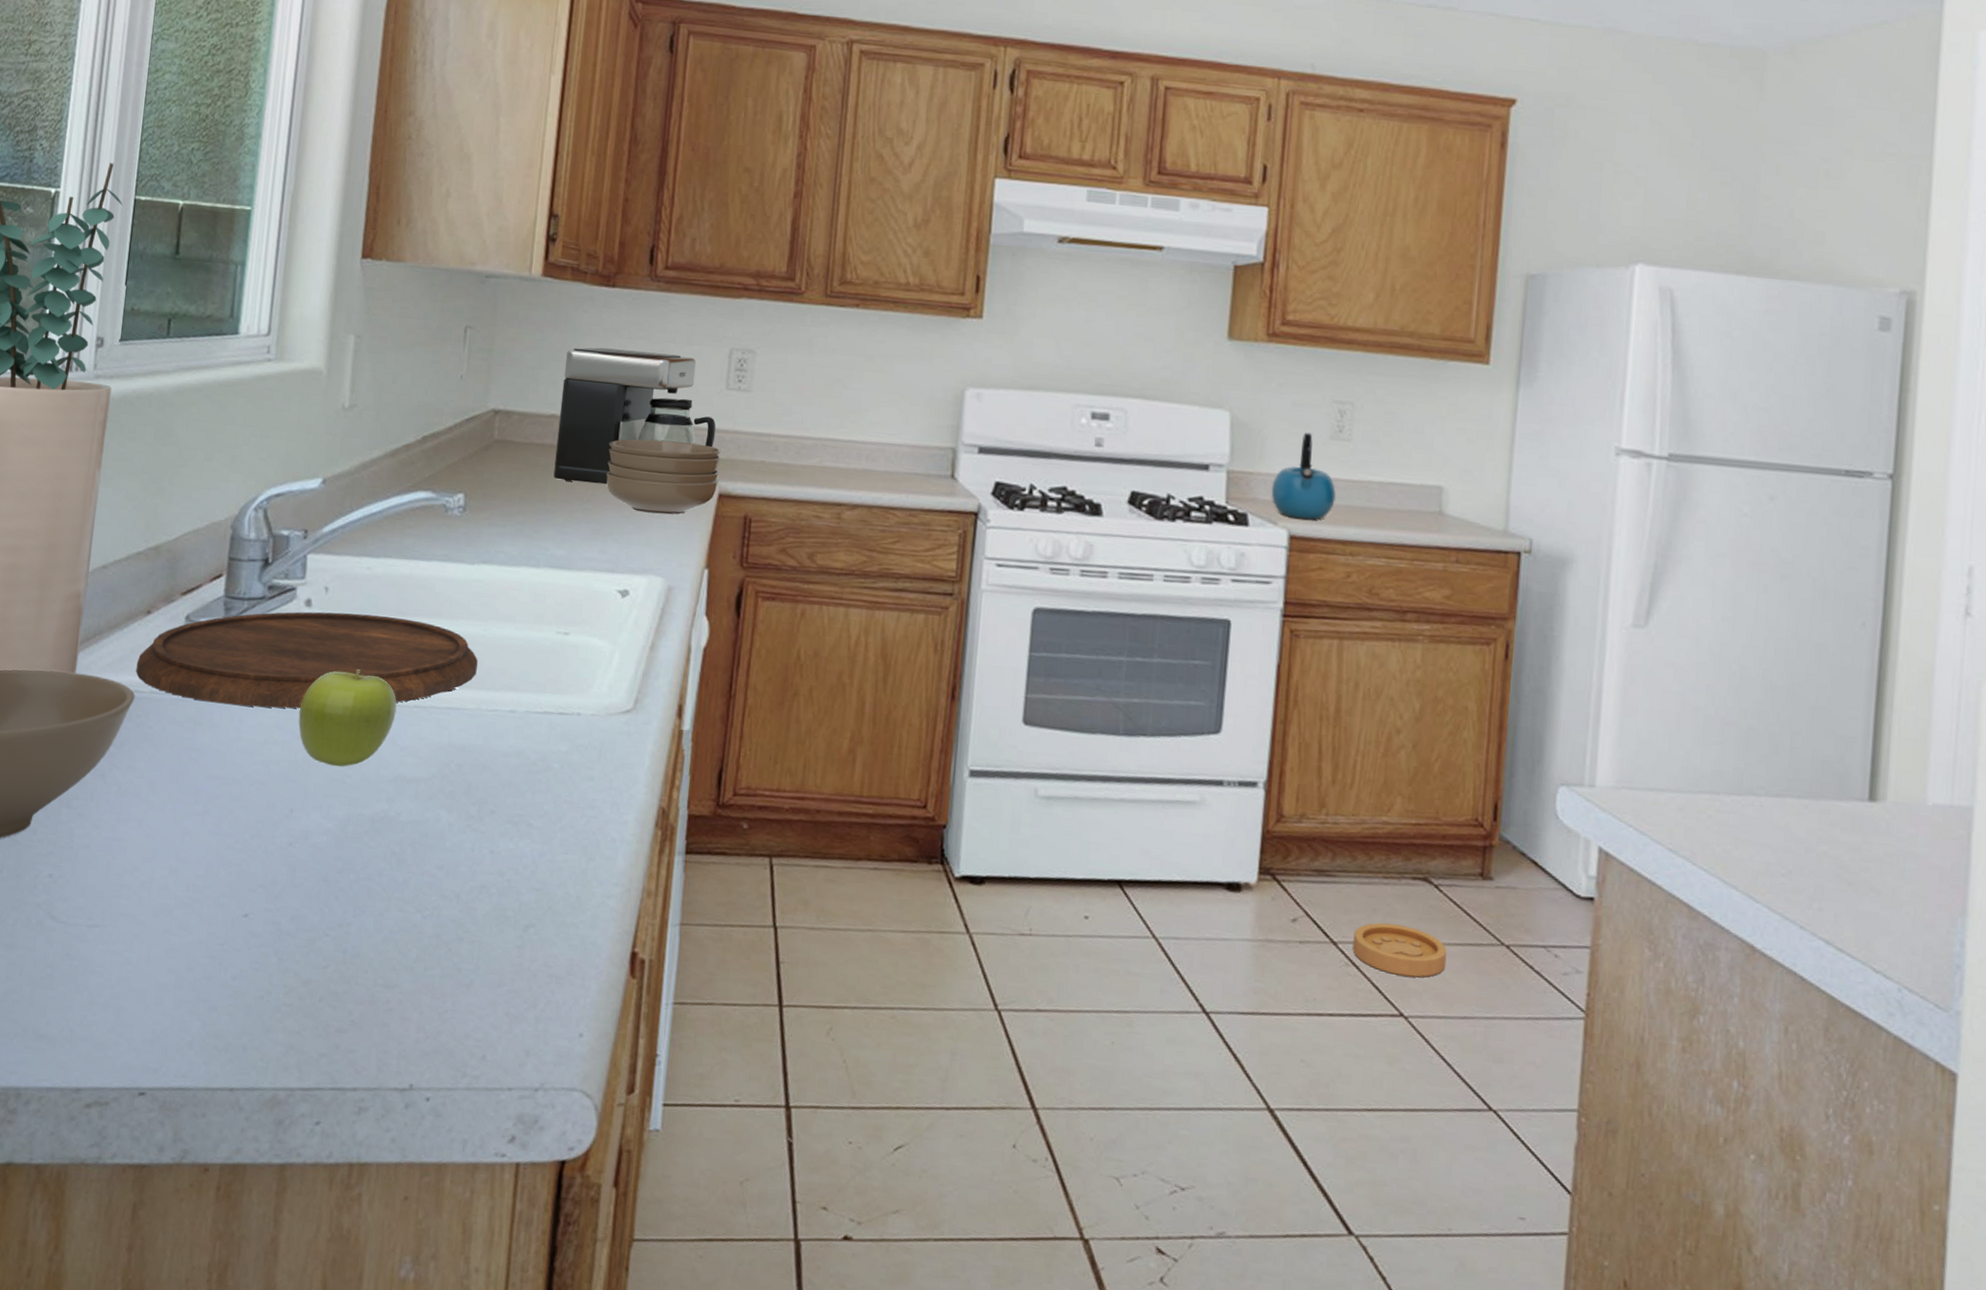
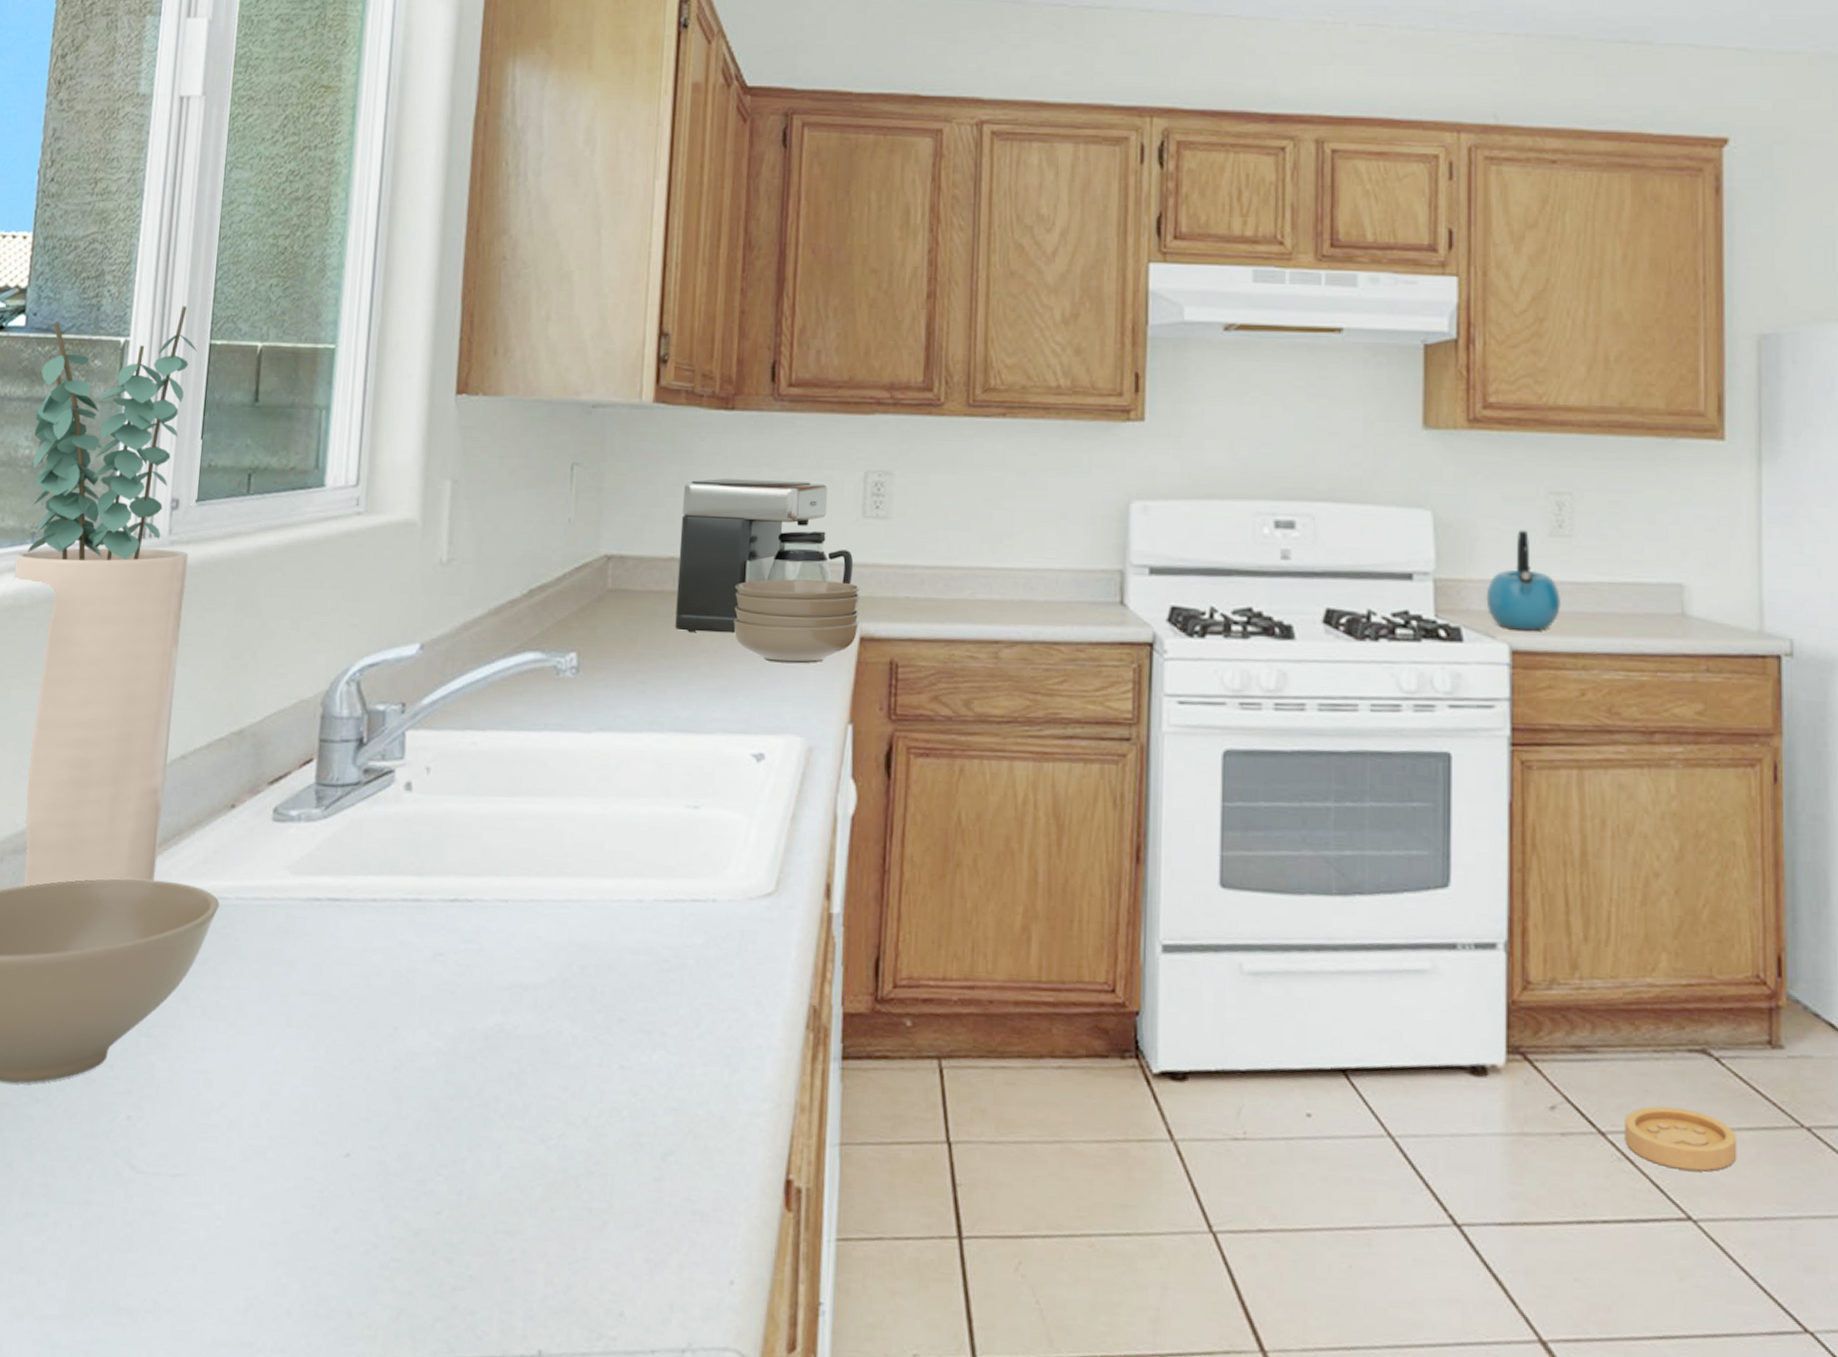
cutting board: present [136,611,478,709] -> none [220,795,599,910]
fruit: present [298,668,397,767] -> none [400,859,510,975]

